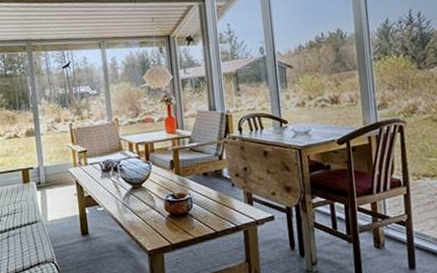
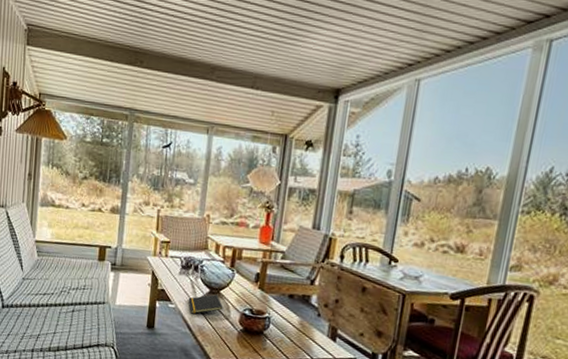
notepad: none [114,189,148,212] -> present [188,294,223,314]

